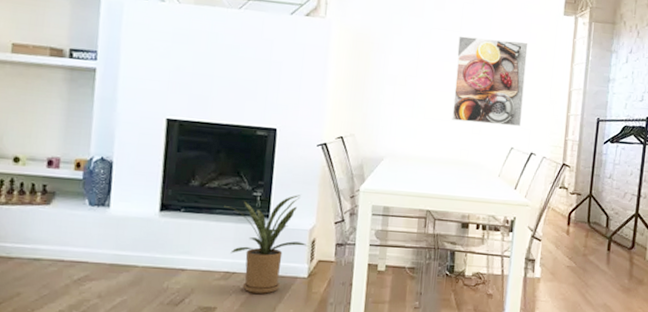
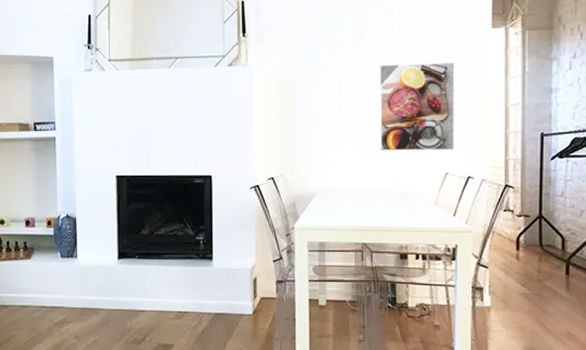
house plant: present [224,195,308,294] -> none [172,236,250,331]

